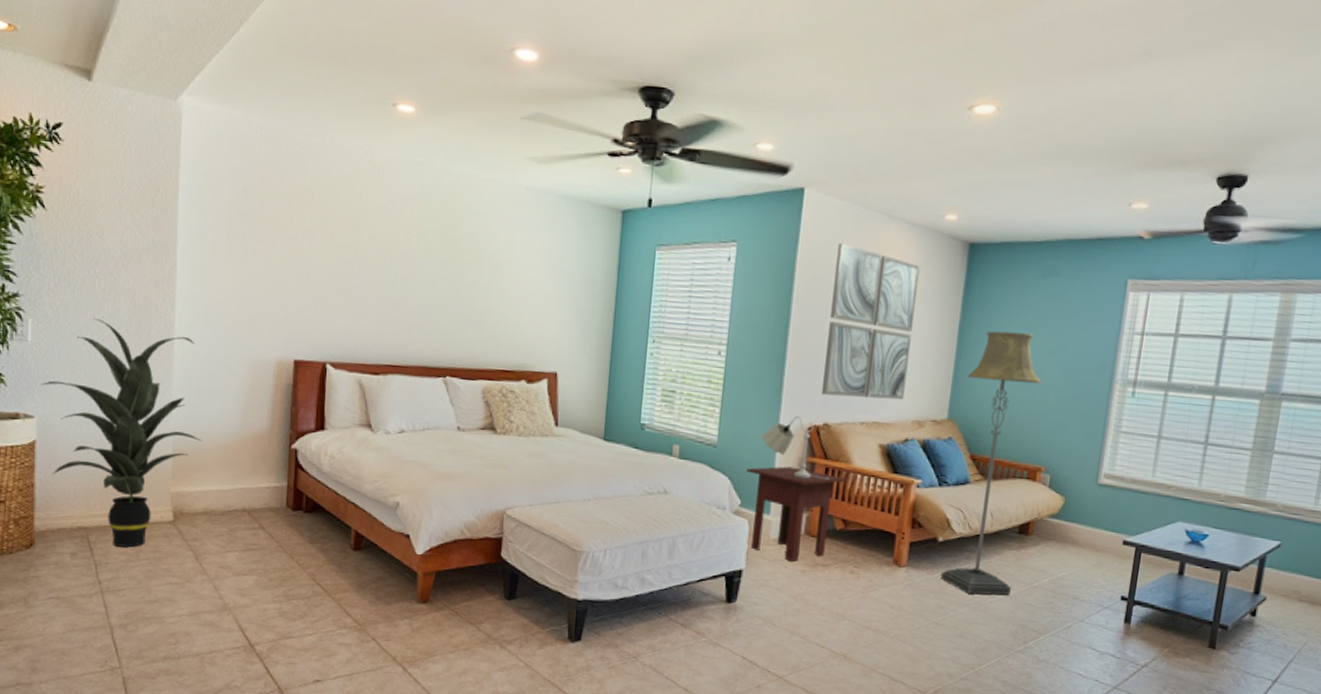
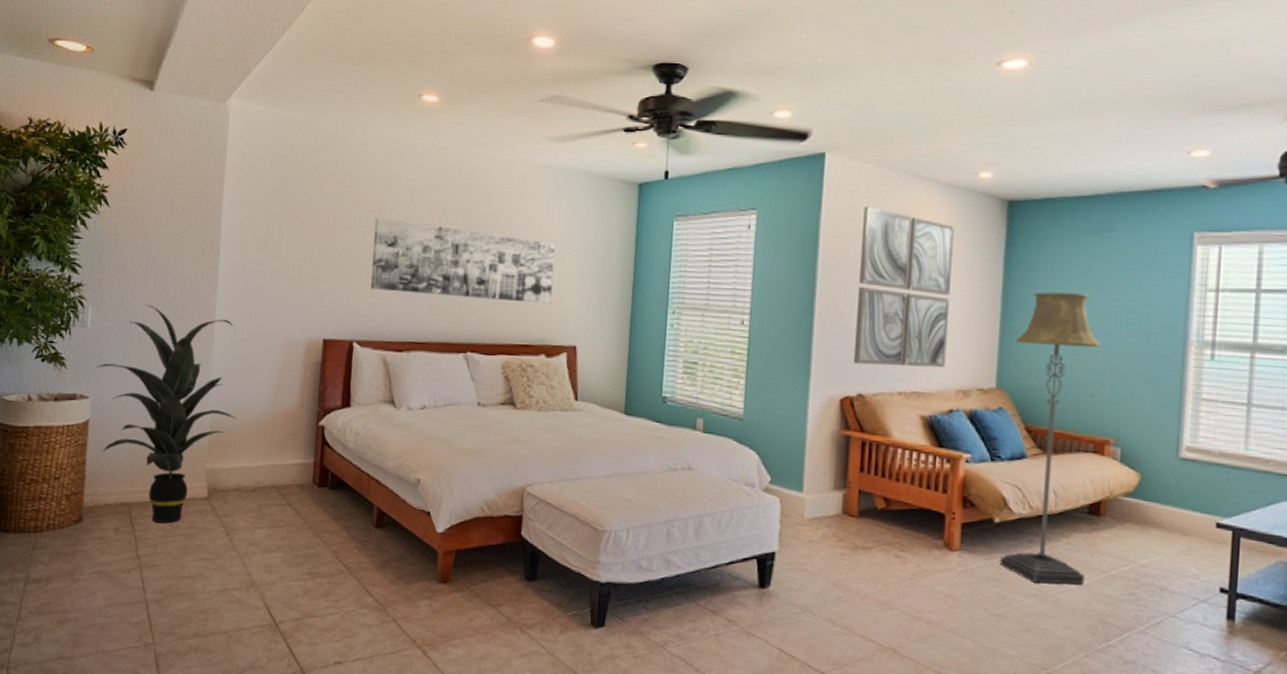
wall art: none [344,234,537,330] -> present [371,218,555,304]
side table: present [746,466,847,561] -> none [775,440,886,544]
table lamp: present [760,416,830,480] -> none [789,387,867,455]

